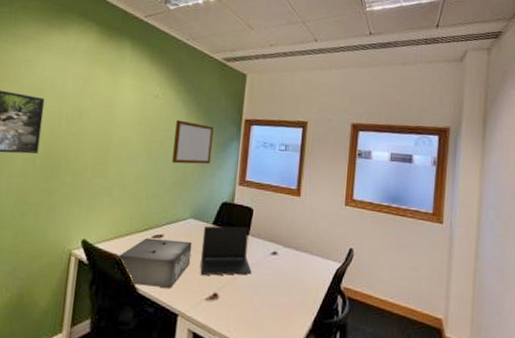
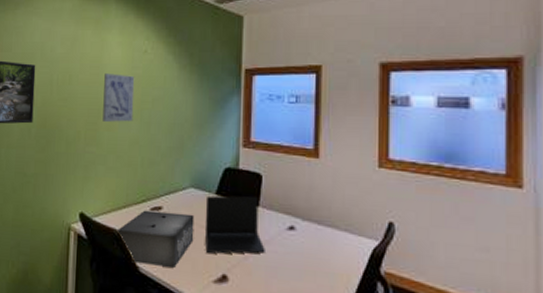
wall art: none [111,112,145,158] -> present [103,73,135,122]
writing board: present [172,119,214,165] -> none [166,76,210,126]

